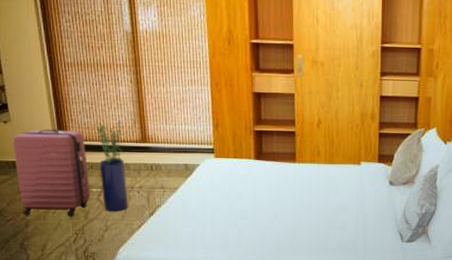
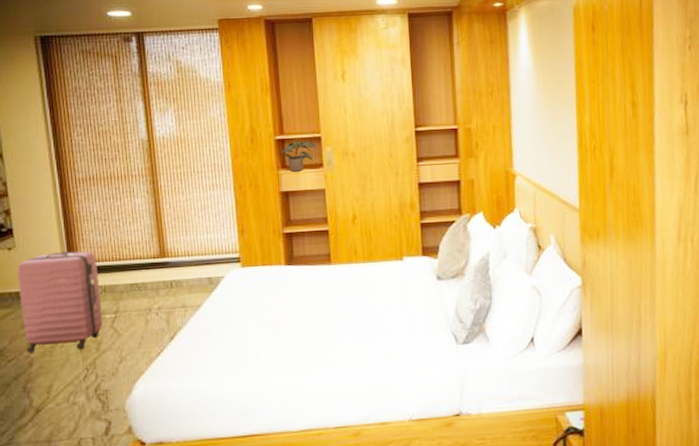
vase: present [97,120,128,211] -> none [110,235,146,339]
potted plant: none [254,44,289,76] -> present [279,139,317,173]

